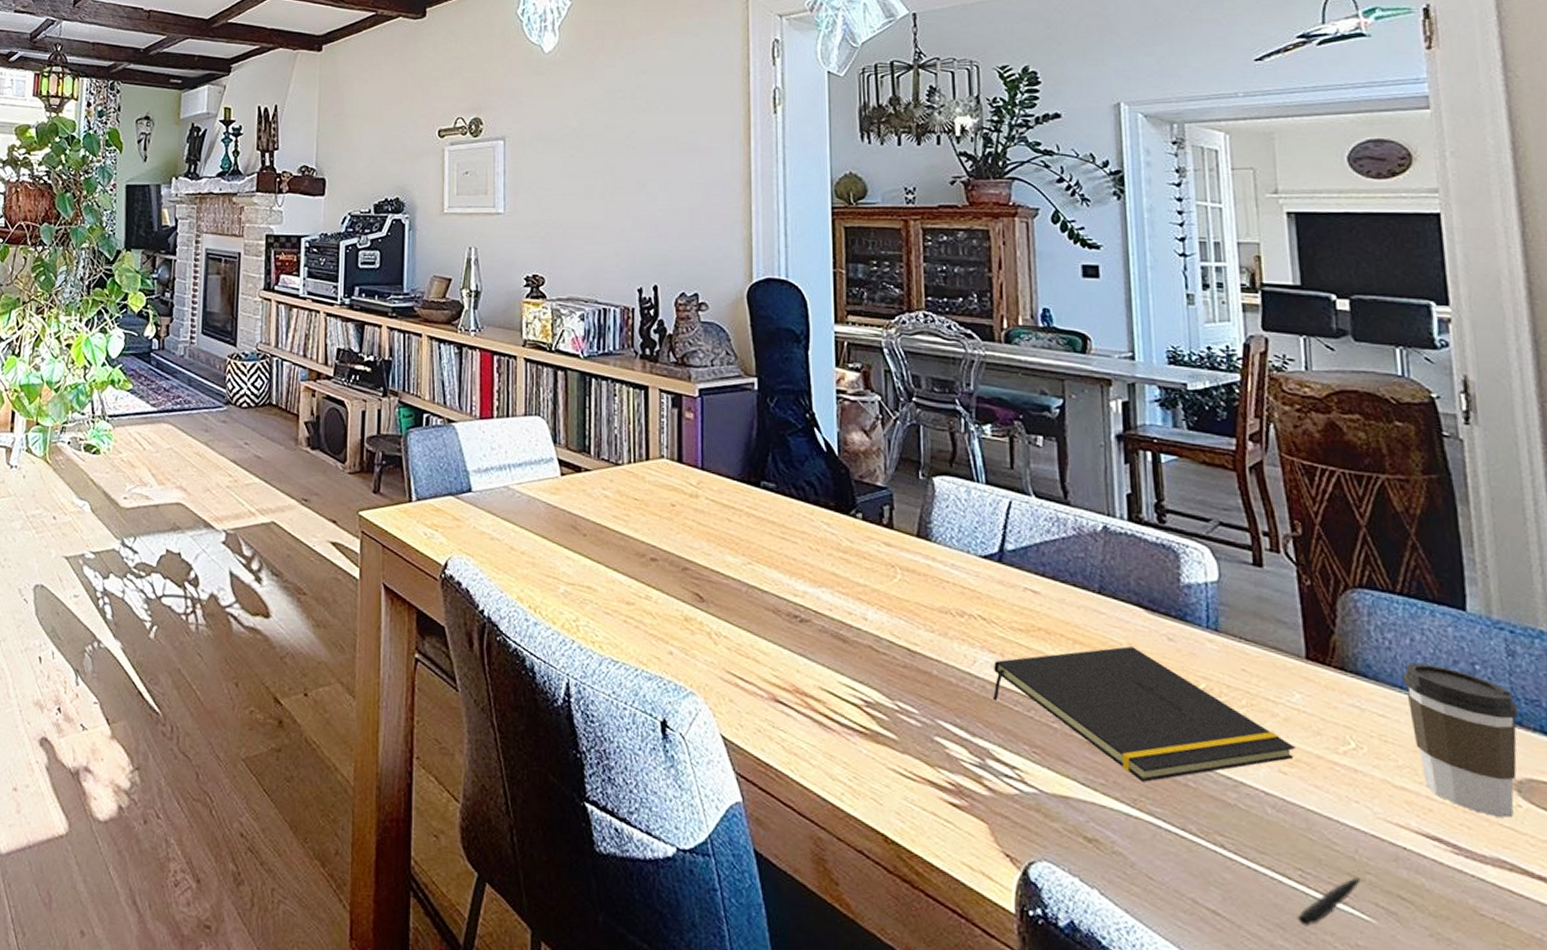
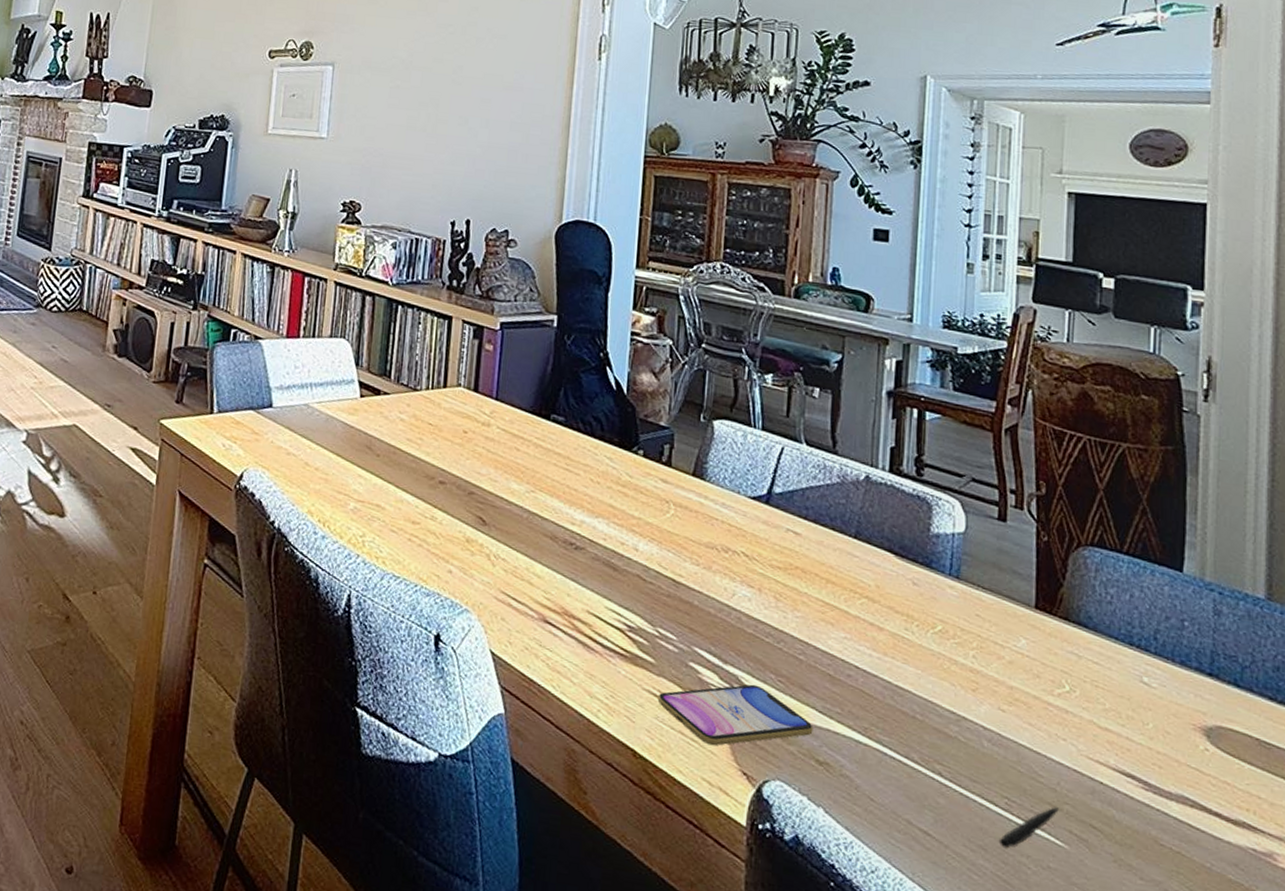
smartphone: none [904,757,1077,827] -> present [657,684,813,746]
notepad: present [992,646,1296,782] -> none [746,588,1016,713]
coffee cup: present [1402,663,1519,818] -> none [1118,616,1218,760]

